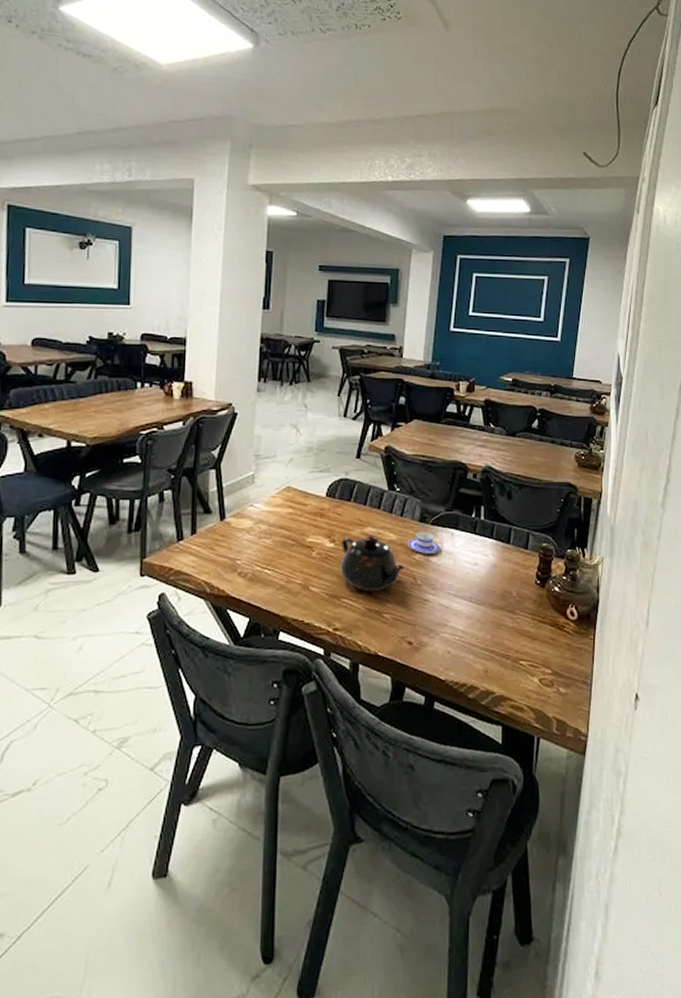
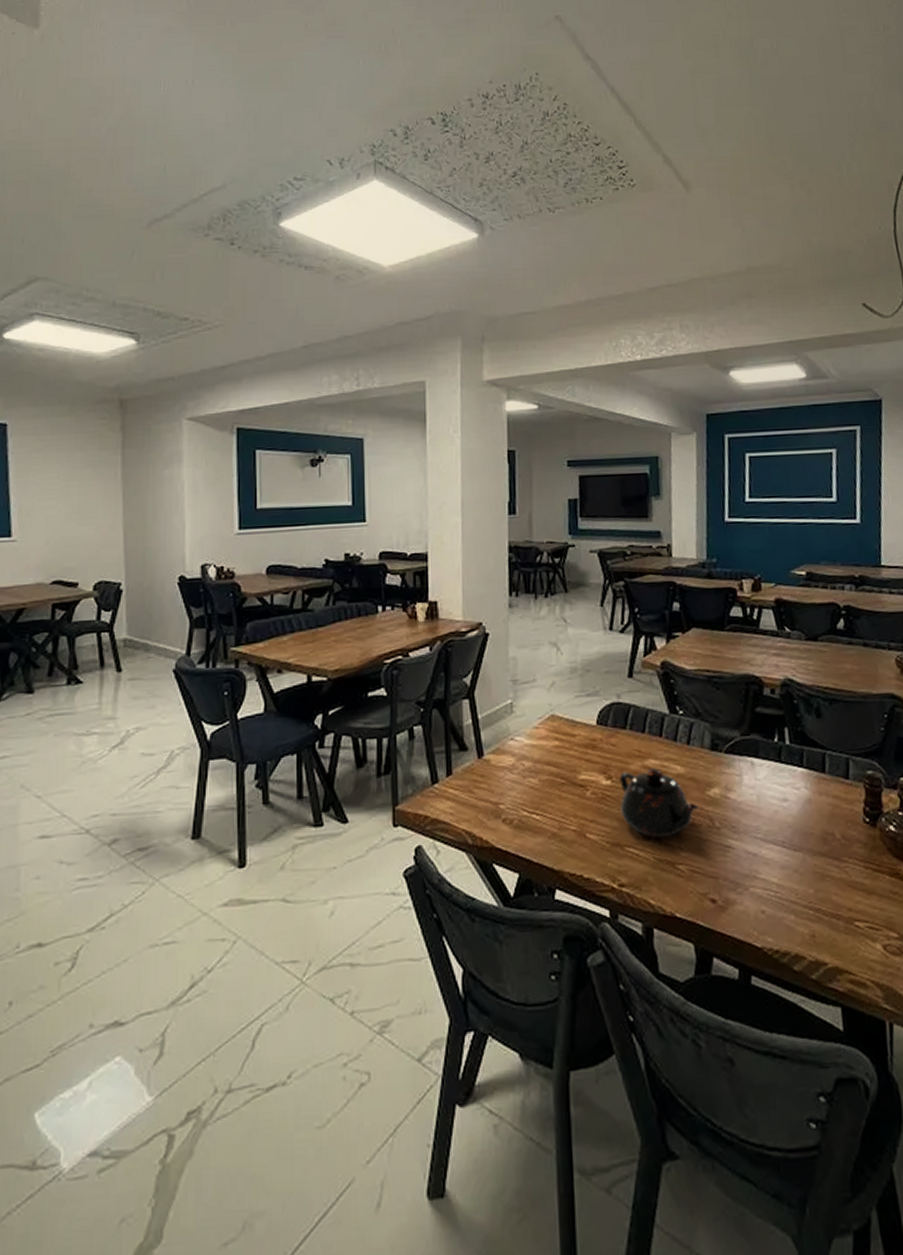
teacup: present [408,531,440,554] -> none [699,761,739,789]

